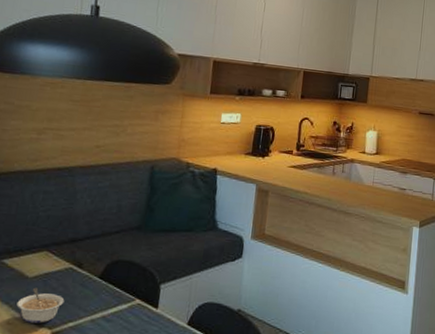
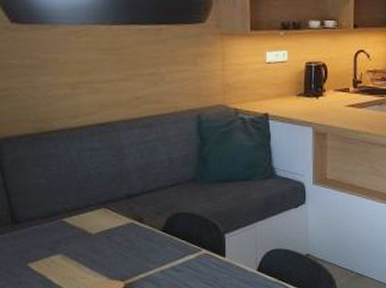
legume: present [16,287,65,323] -> none [85,243,132,276]

